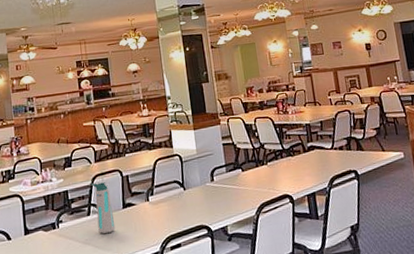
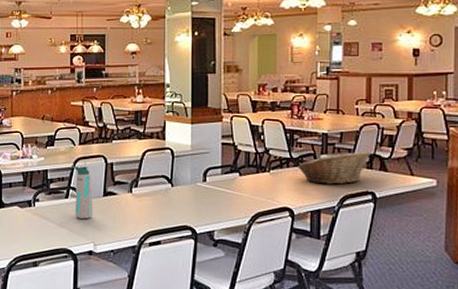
fruit basket: none [290,134,348,170] -> present [297,150,372,185]

